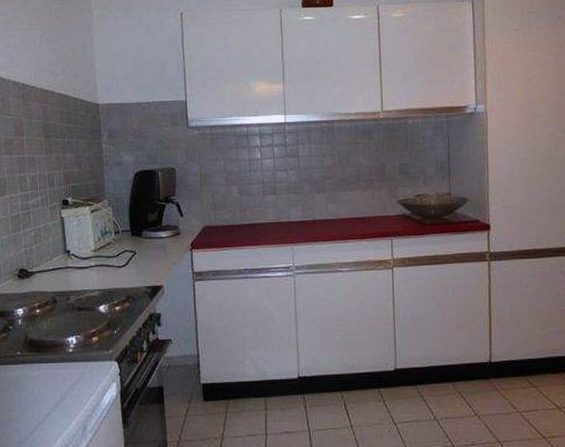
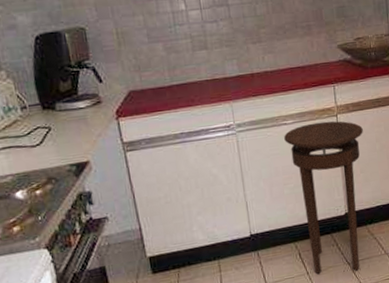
stool: none [339,273,418,433] -> present [284,121,363,275]

